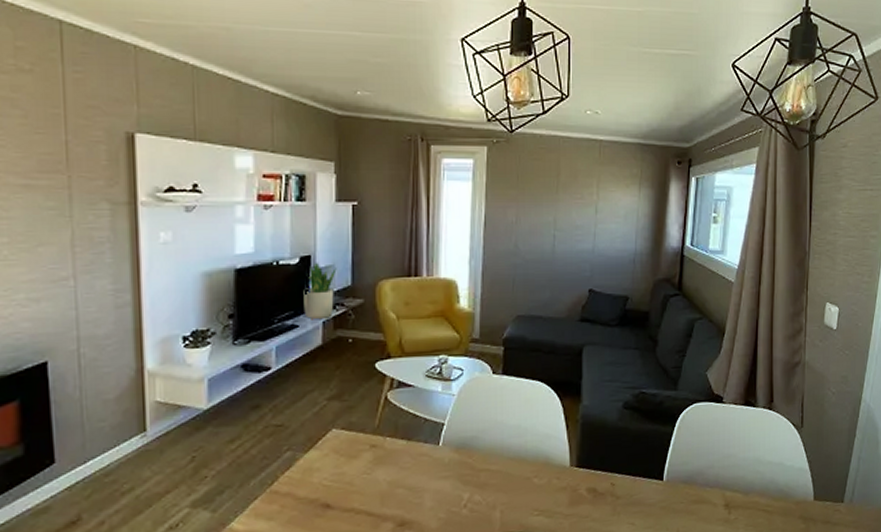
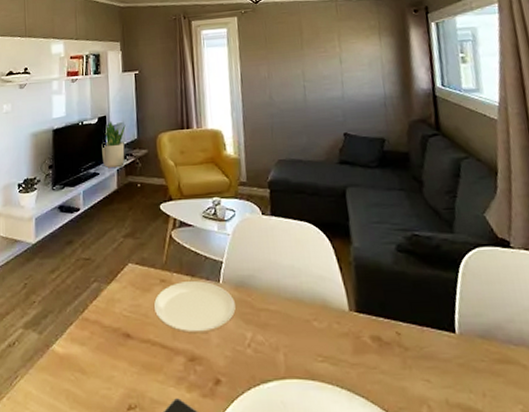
plate: none [362,444,454,499] -> present [154,281,236,334]

